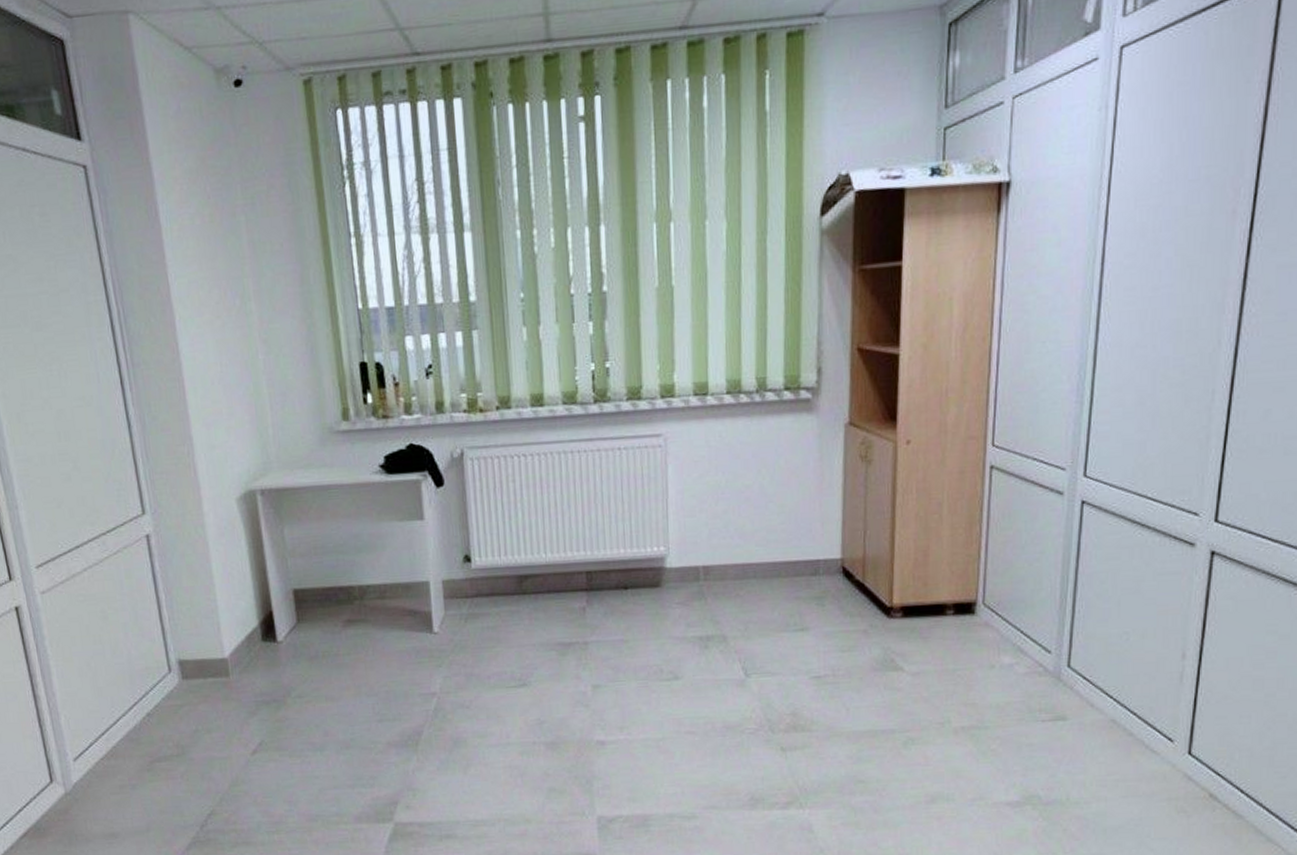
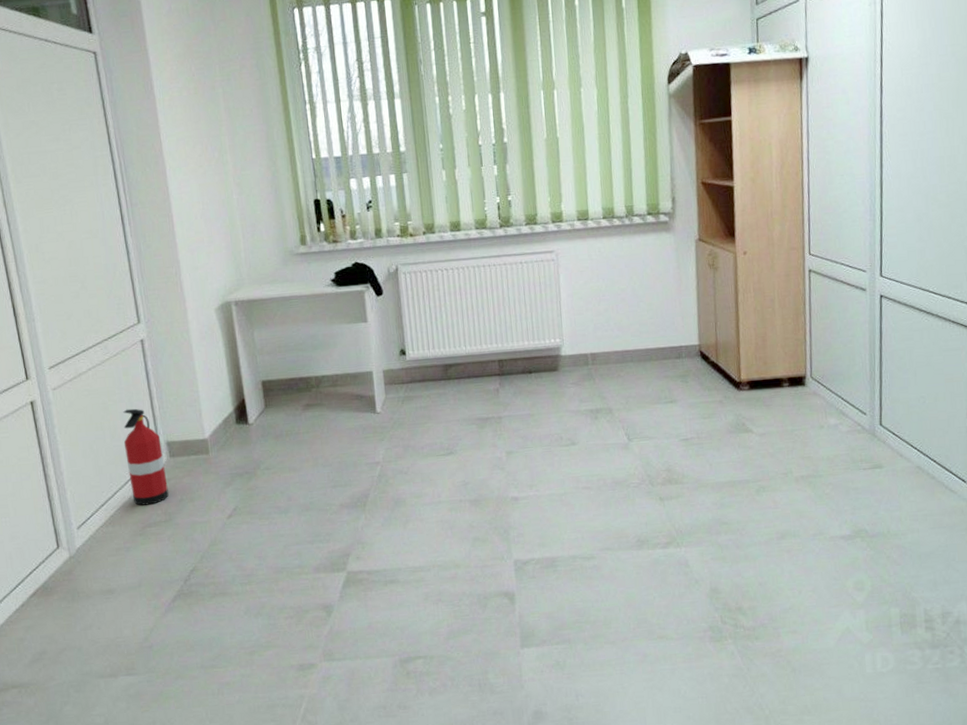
fire extinguisher: none [126,618,182,736] -> present [123,408,169,506]

